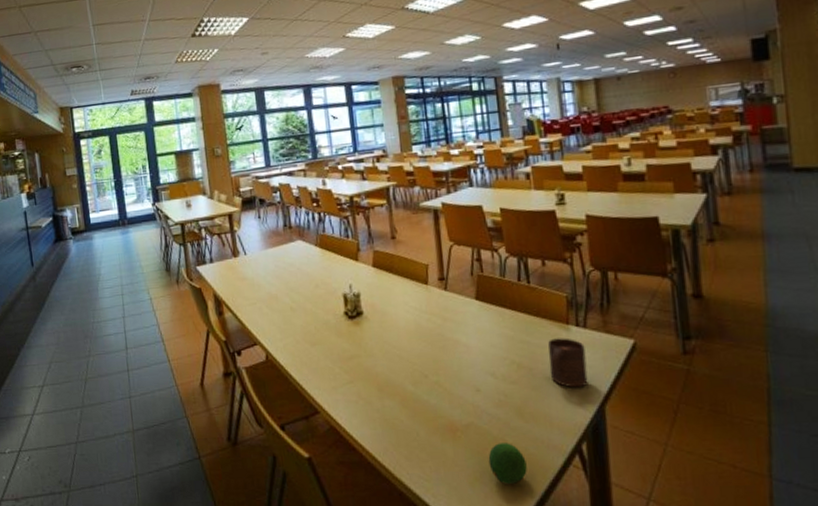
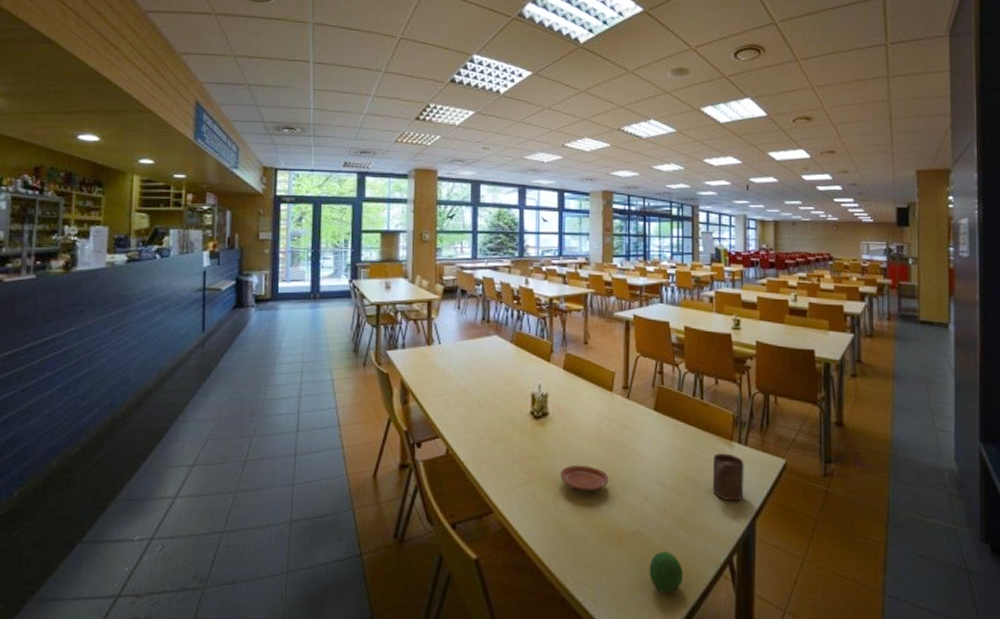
plate: none [382,361,435,387] -> present [560,465,609,491]

